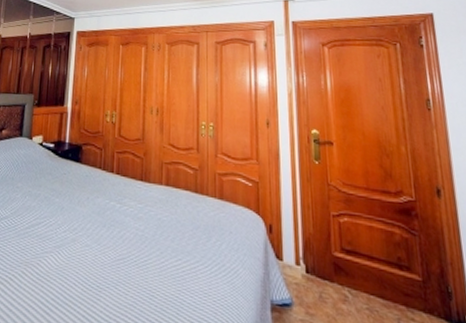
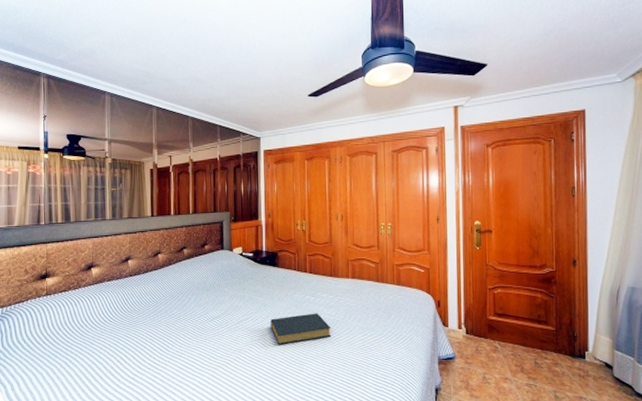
hardback book: none [66,224,138,262] -> present [270,313,331,345]

